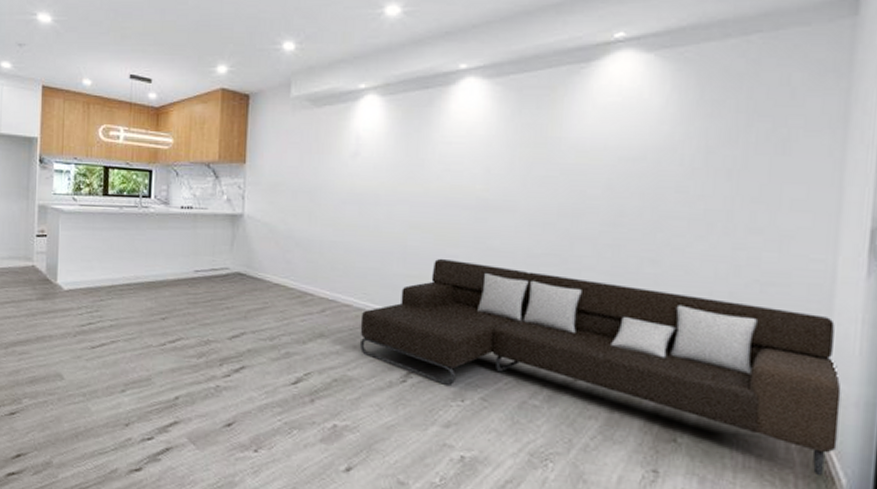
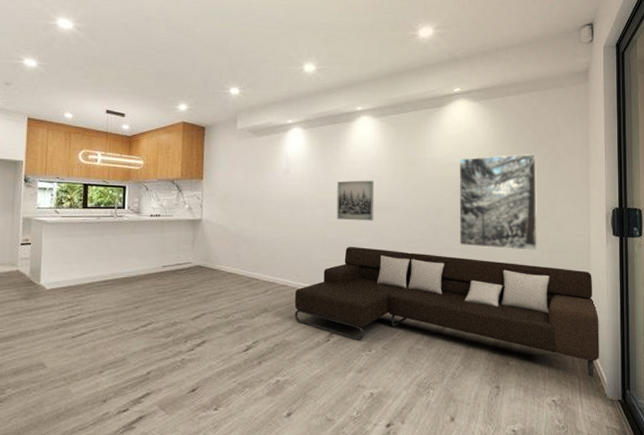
wall art: none [423,168,481,225] -> present [337,180,374,221]
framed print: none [607,131,750,280] -> present [459,153,538,251]

